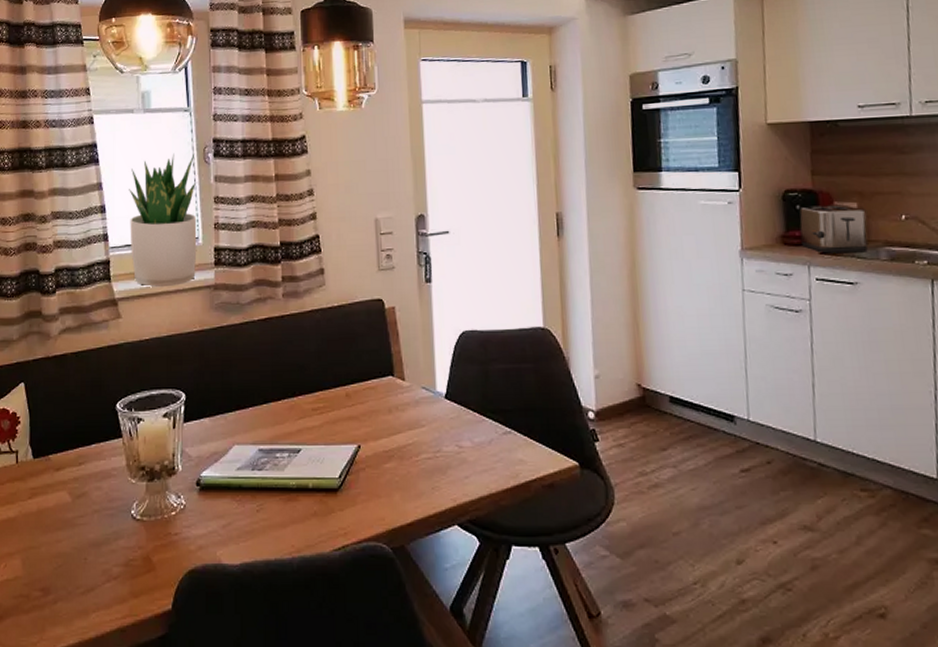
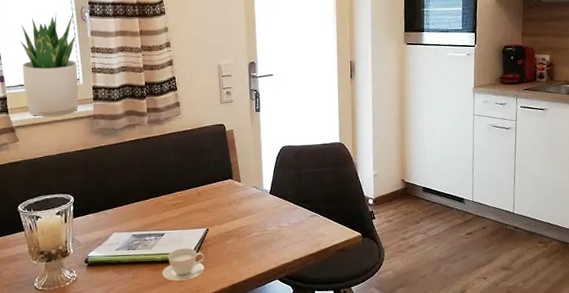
teacup: none [297,471,355,518] -> present [162,248,205,281]
toaster: present [799,204,869,254] -> none [512,56,556,90]

